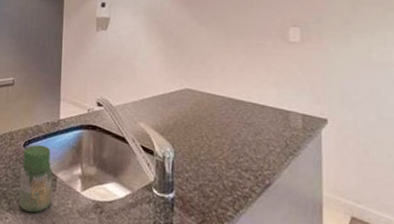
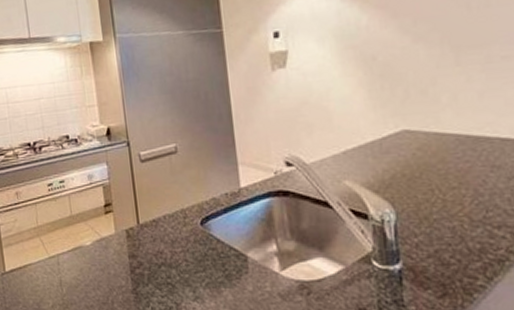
jar: present [18,145,52,213] -> none [201,221,245,300]

